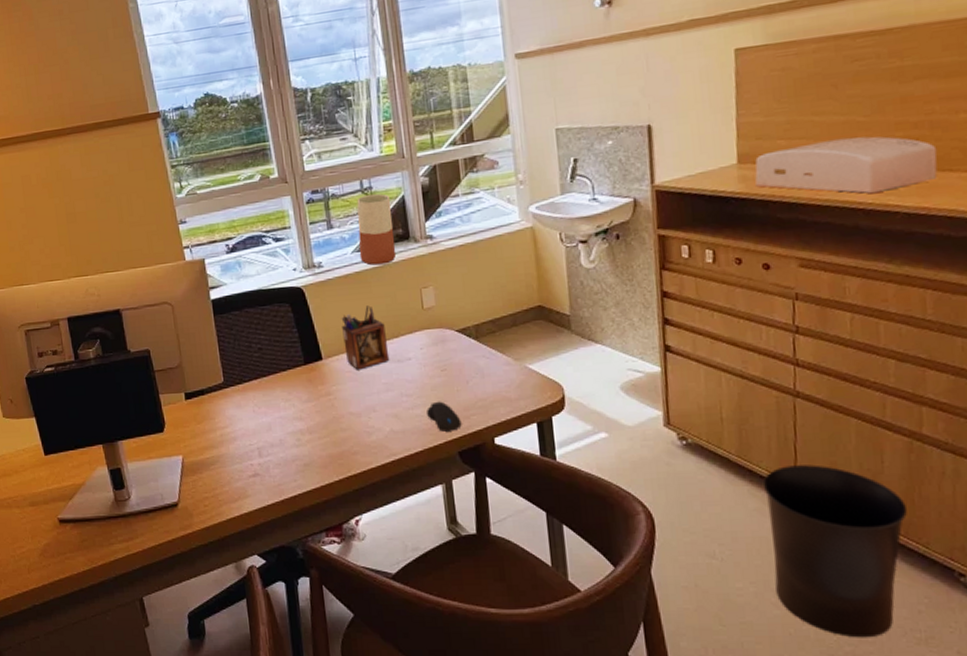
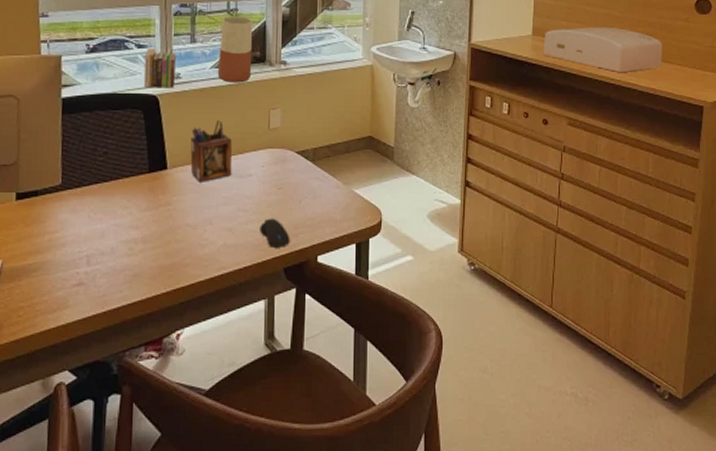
books: none [283,237,318,281] -> present [143,47,176,89]
waste bin: present [762,464,907,638] -> none [527,291,625,443]

